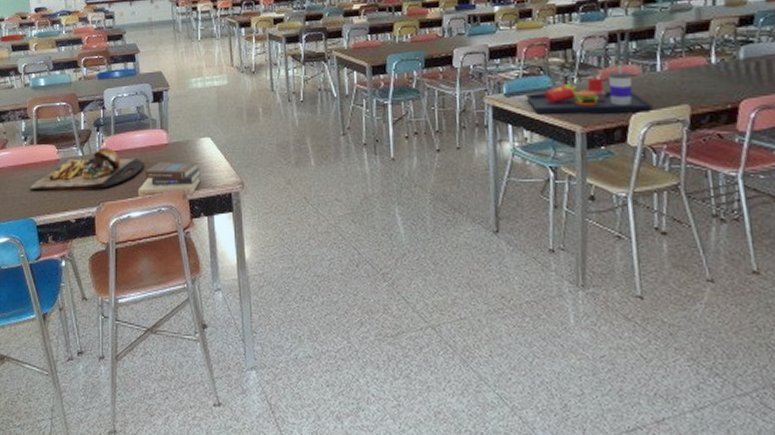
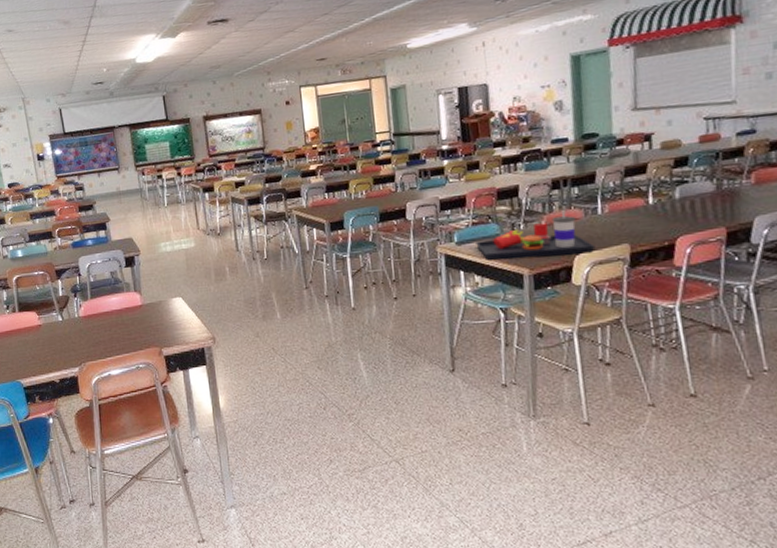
food tray: present [30,147,144,191] -> none [15,311,121,356]
books: present [137,161,201,198] -> none [116,320,175,357]

